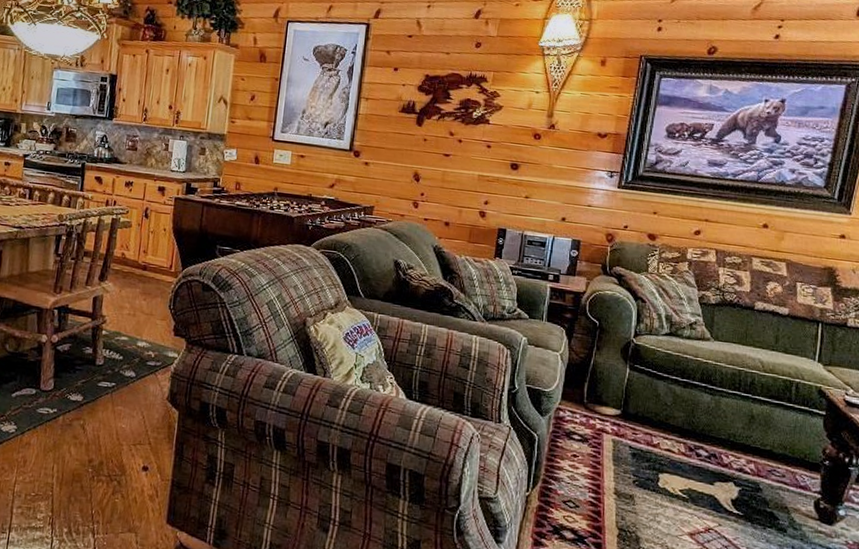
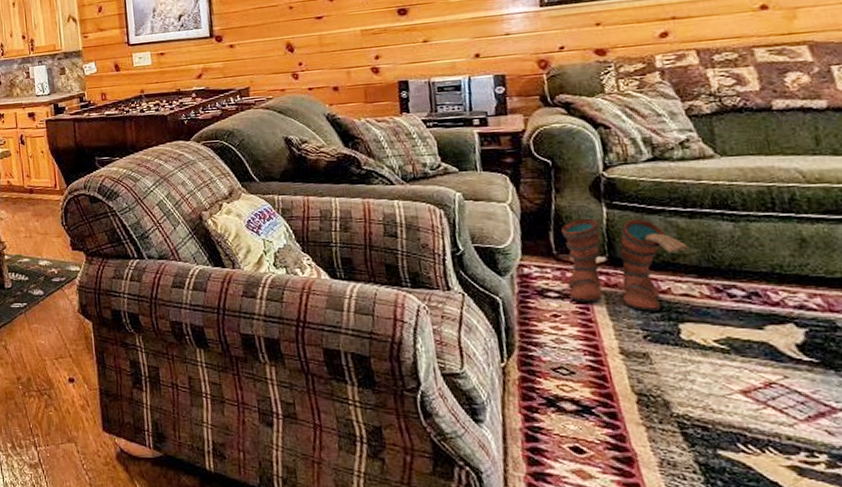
boots: none [589,375,680,461] -> present [561,218,691,311]

